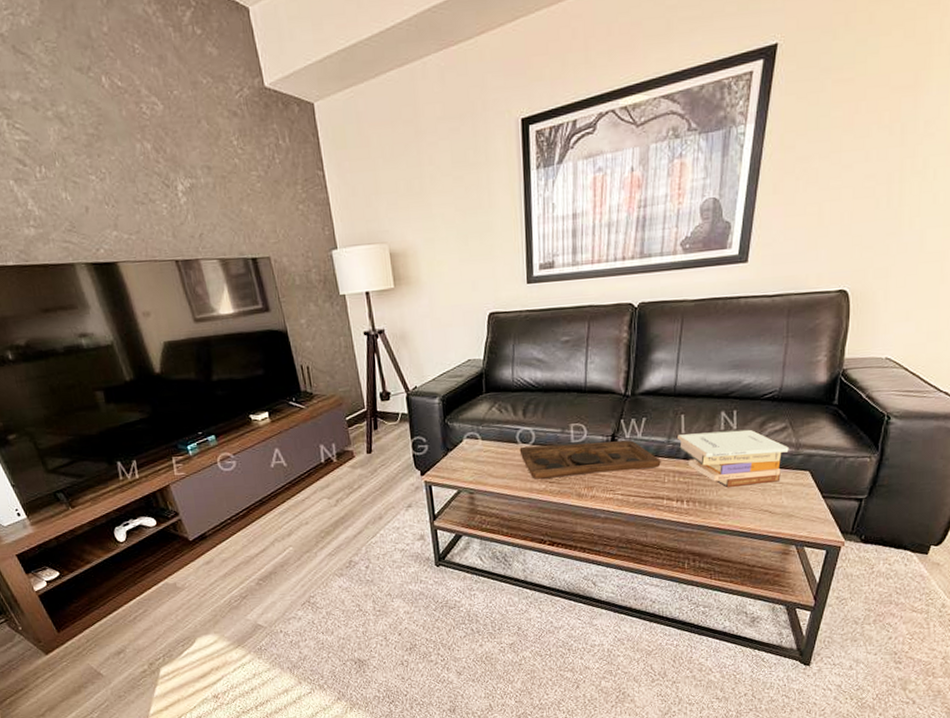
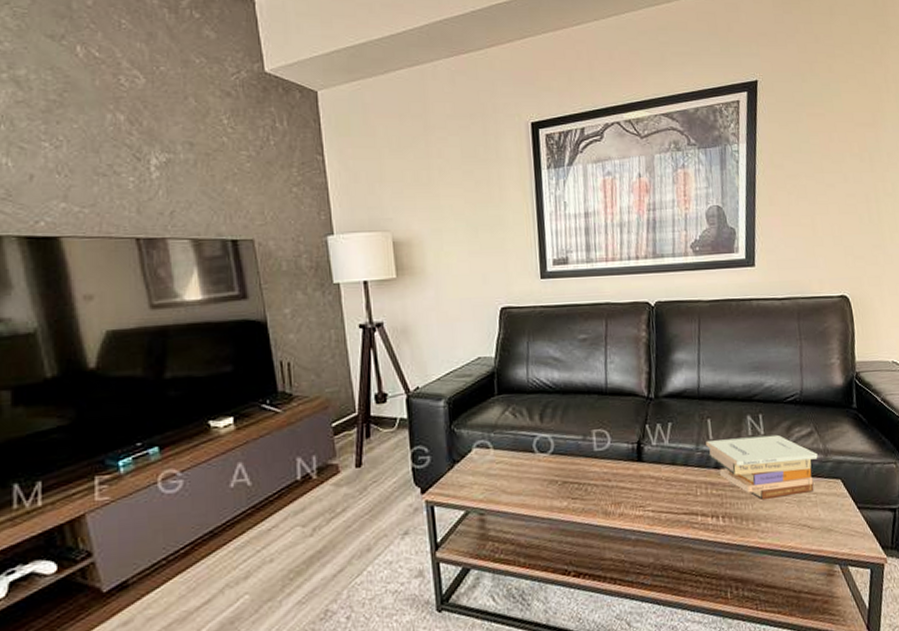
decorative tray: present [519,440,661,479] -> none [537,448,692,495]

